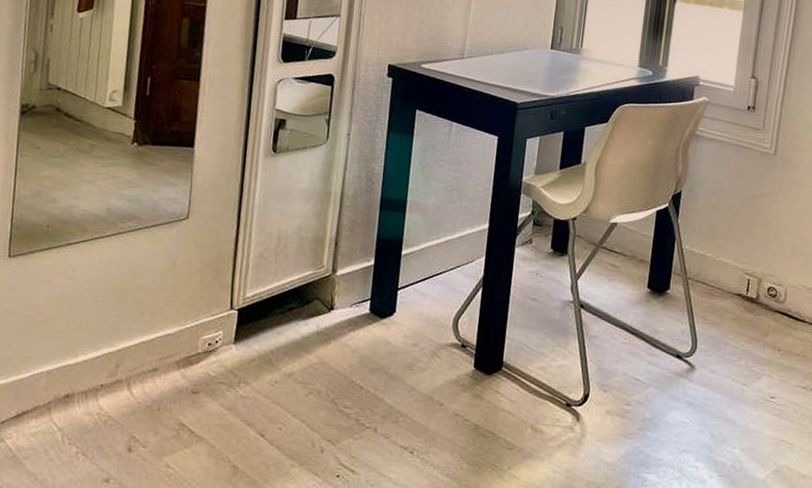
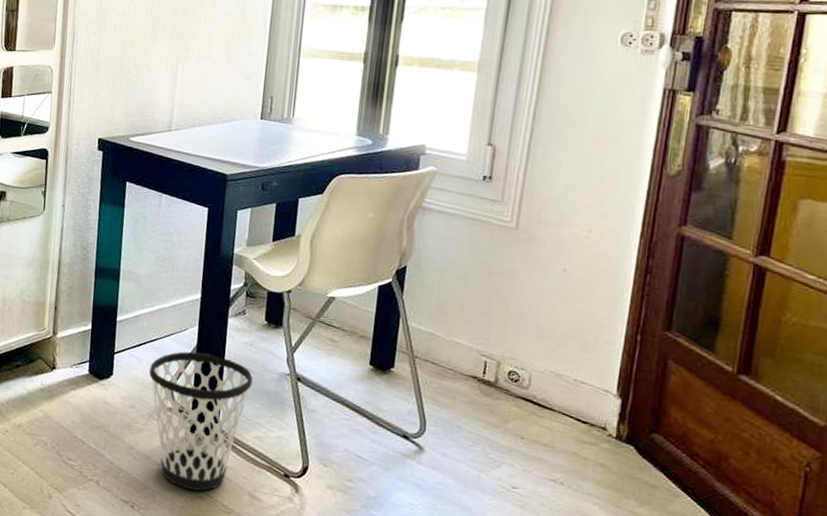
wastebasket: none [433,283,538,429] -> present [148,351,253,491]

